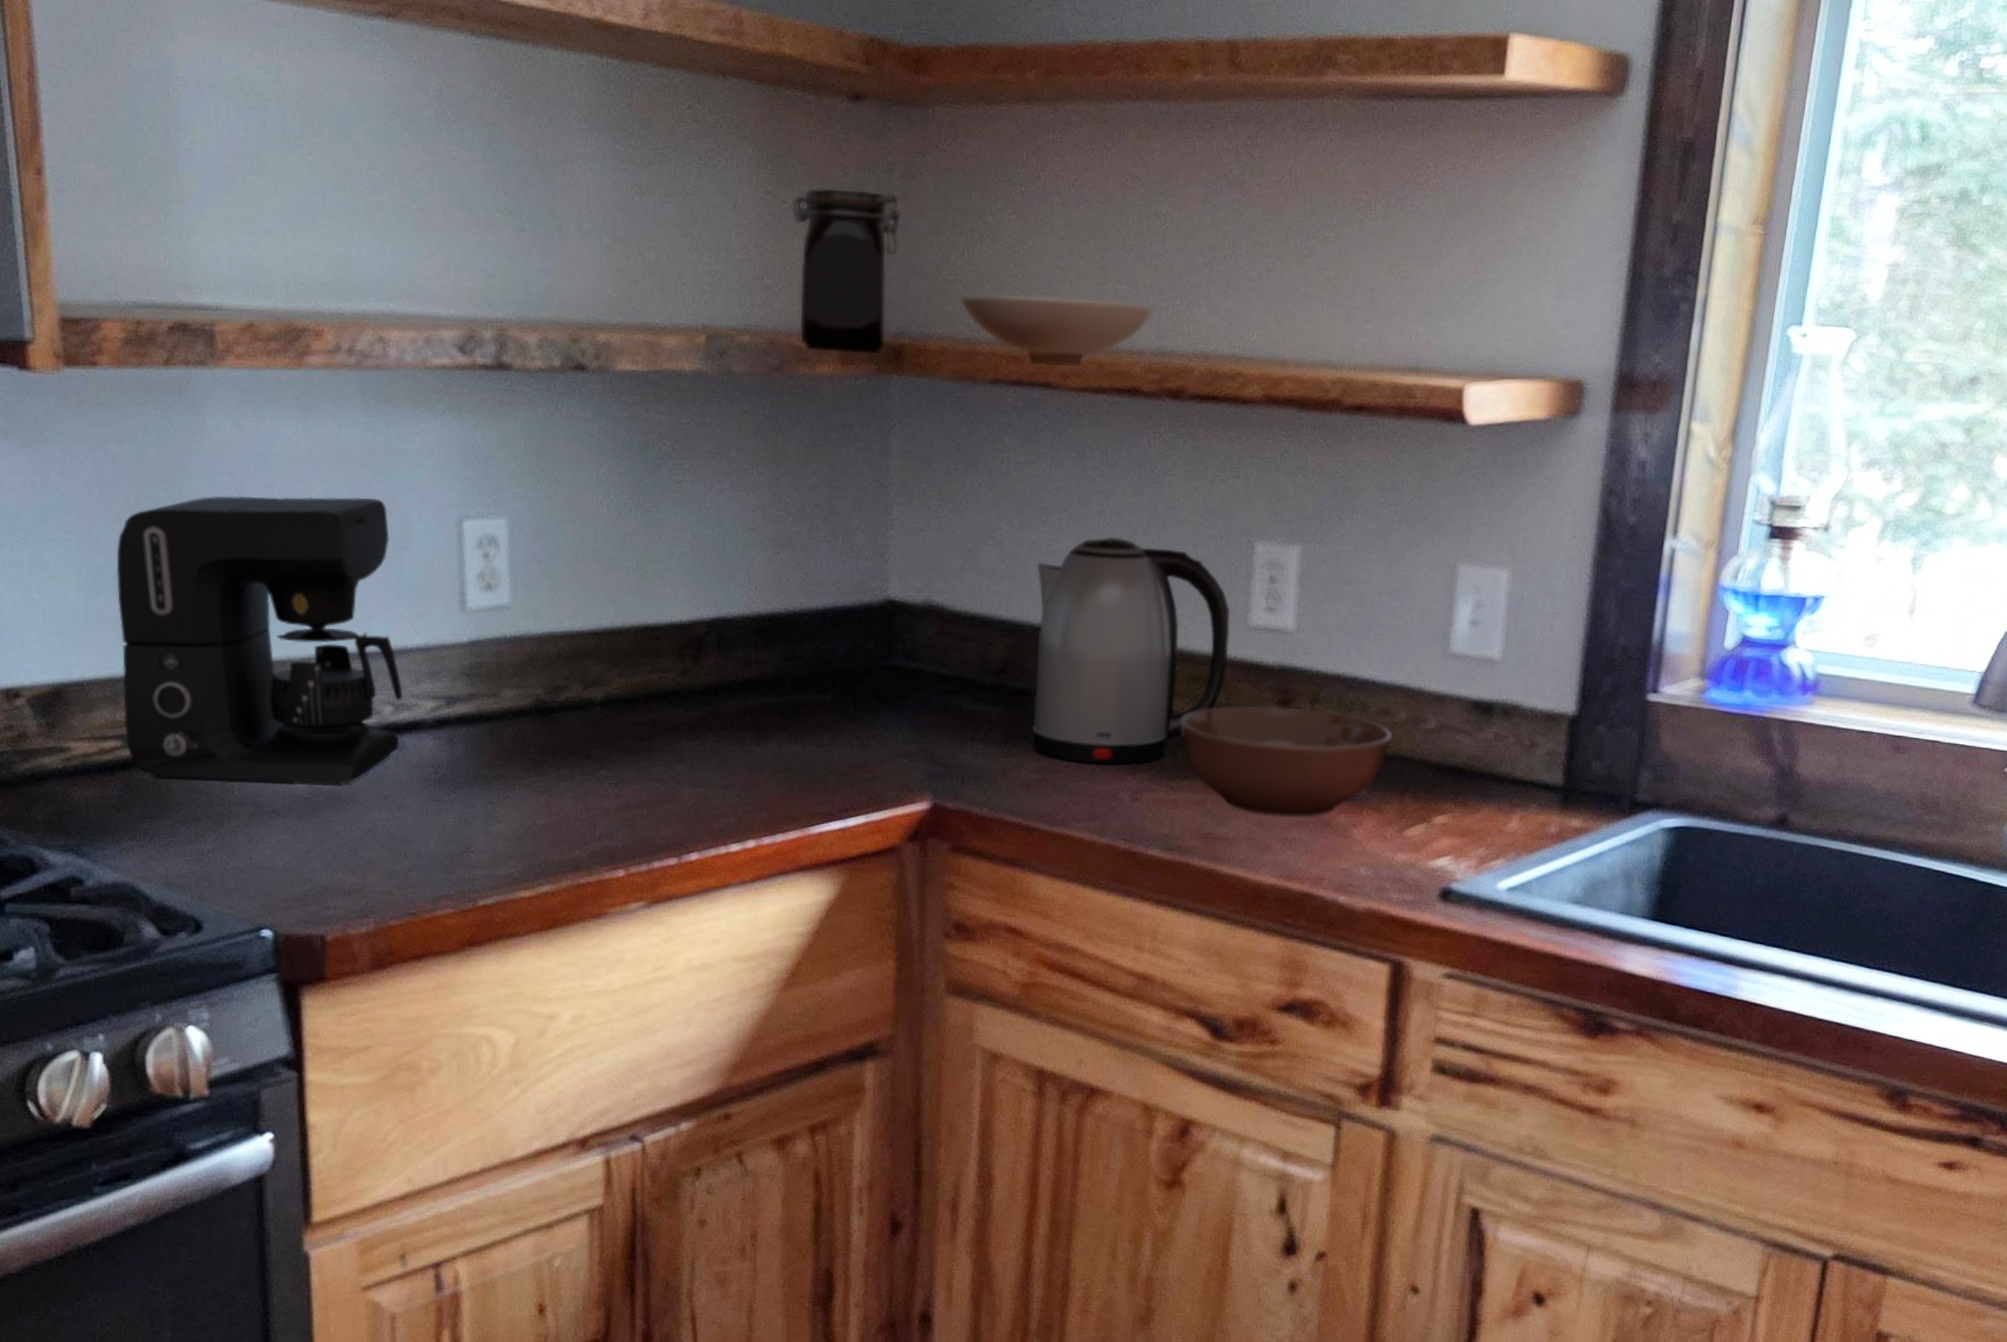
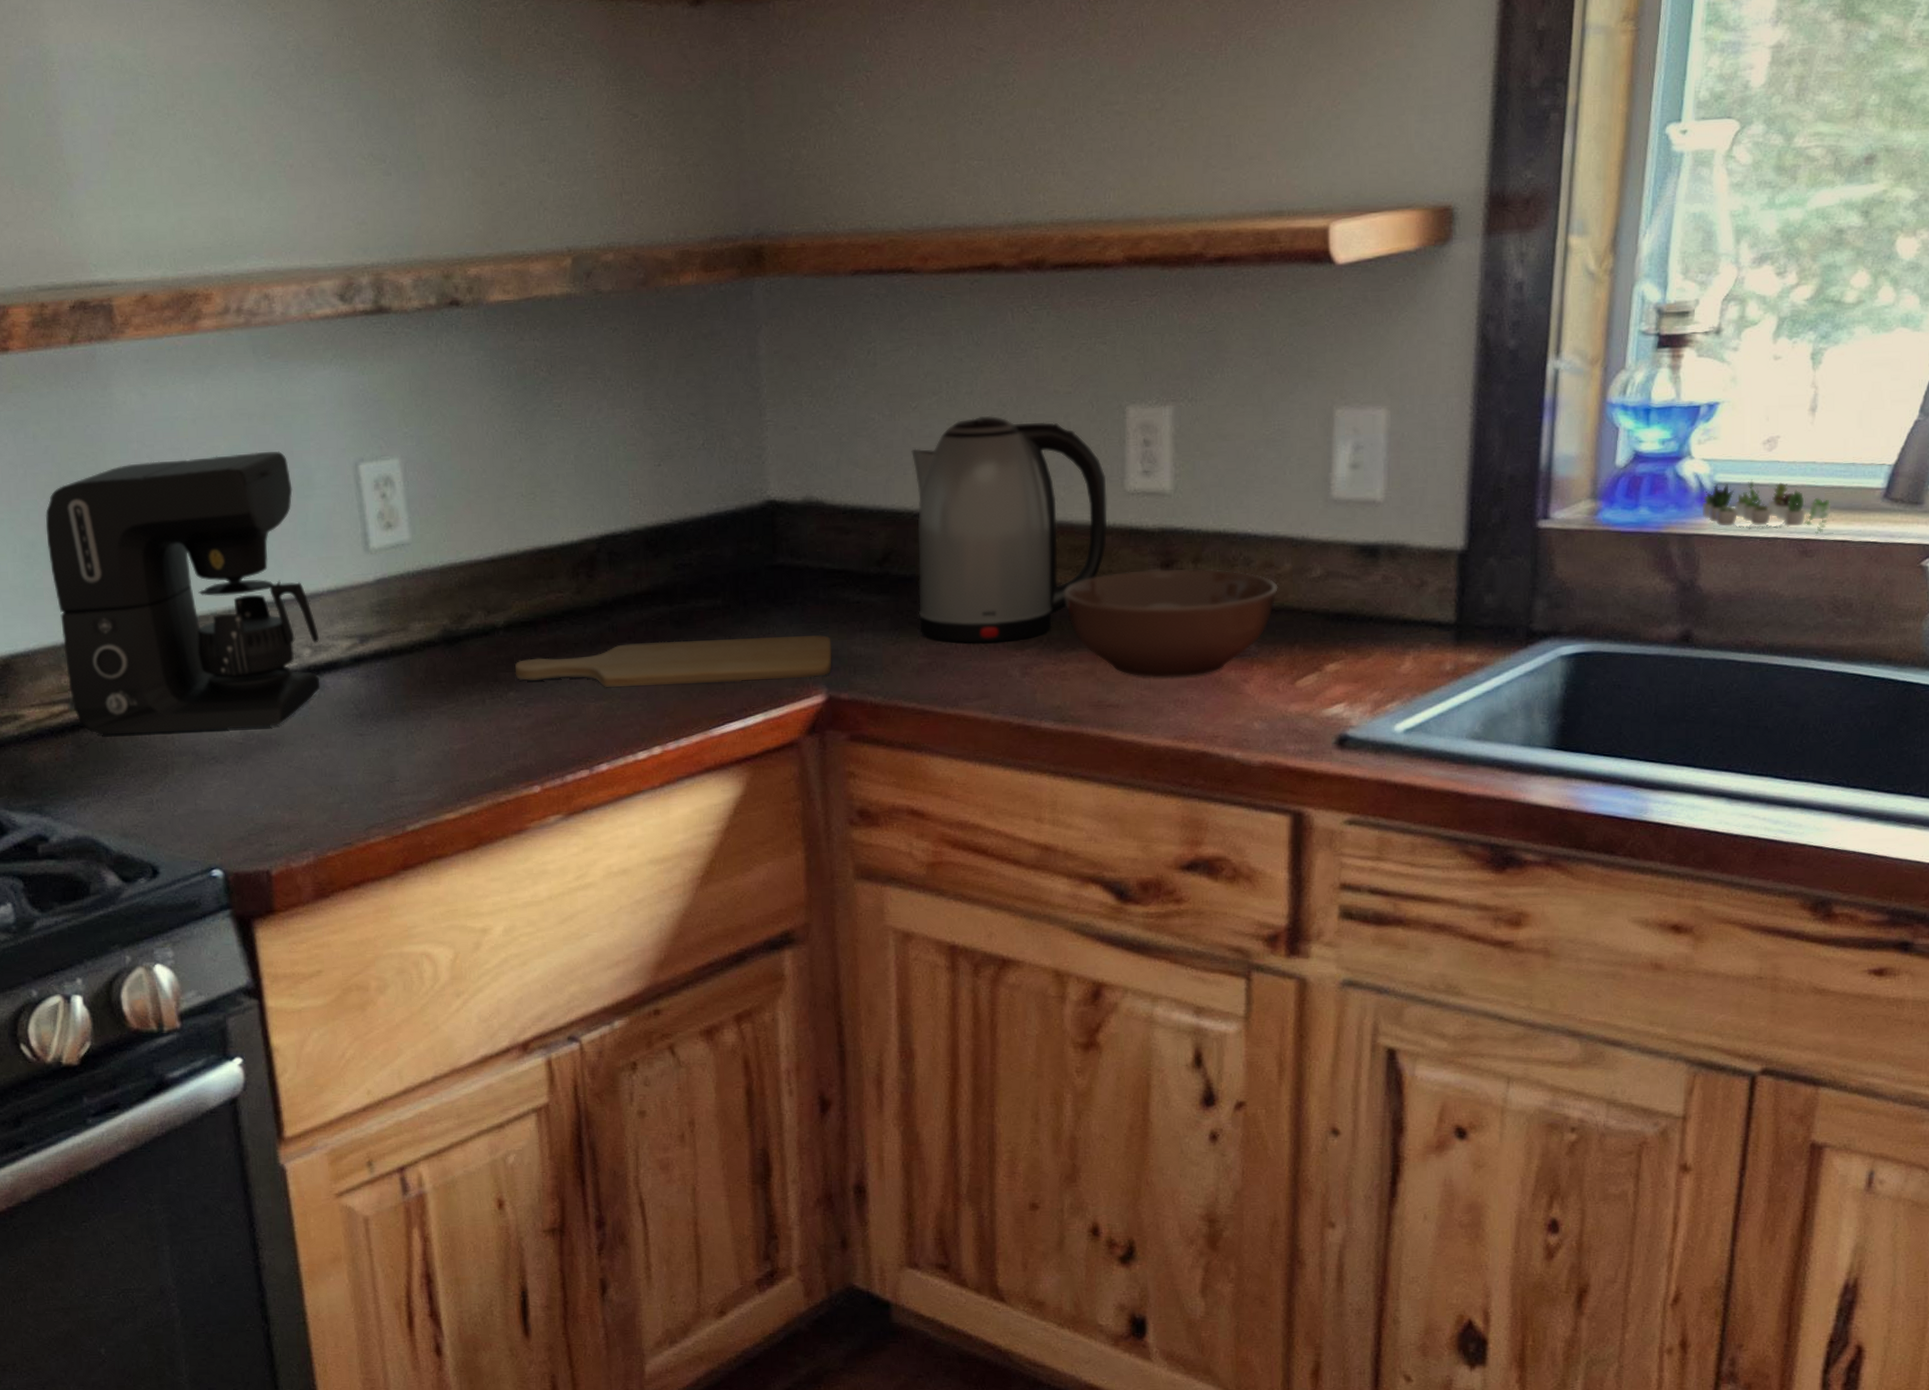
chopping board: none [608,731,941,783] -> present [515,634,832,688]
jar: present [791,187,903,356] -> none [643,94,752,263]
bowl: present [960,293,1157,367] -> none [815,176,1011,251]
succulent plant: none [1803,673,1925,733] -> present [1702,479,1833,535]

